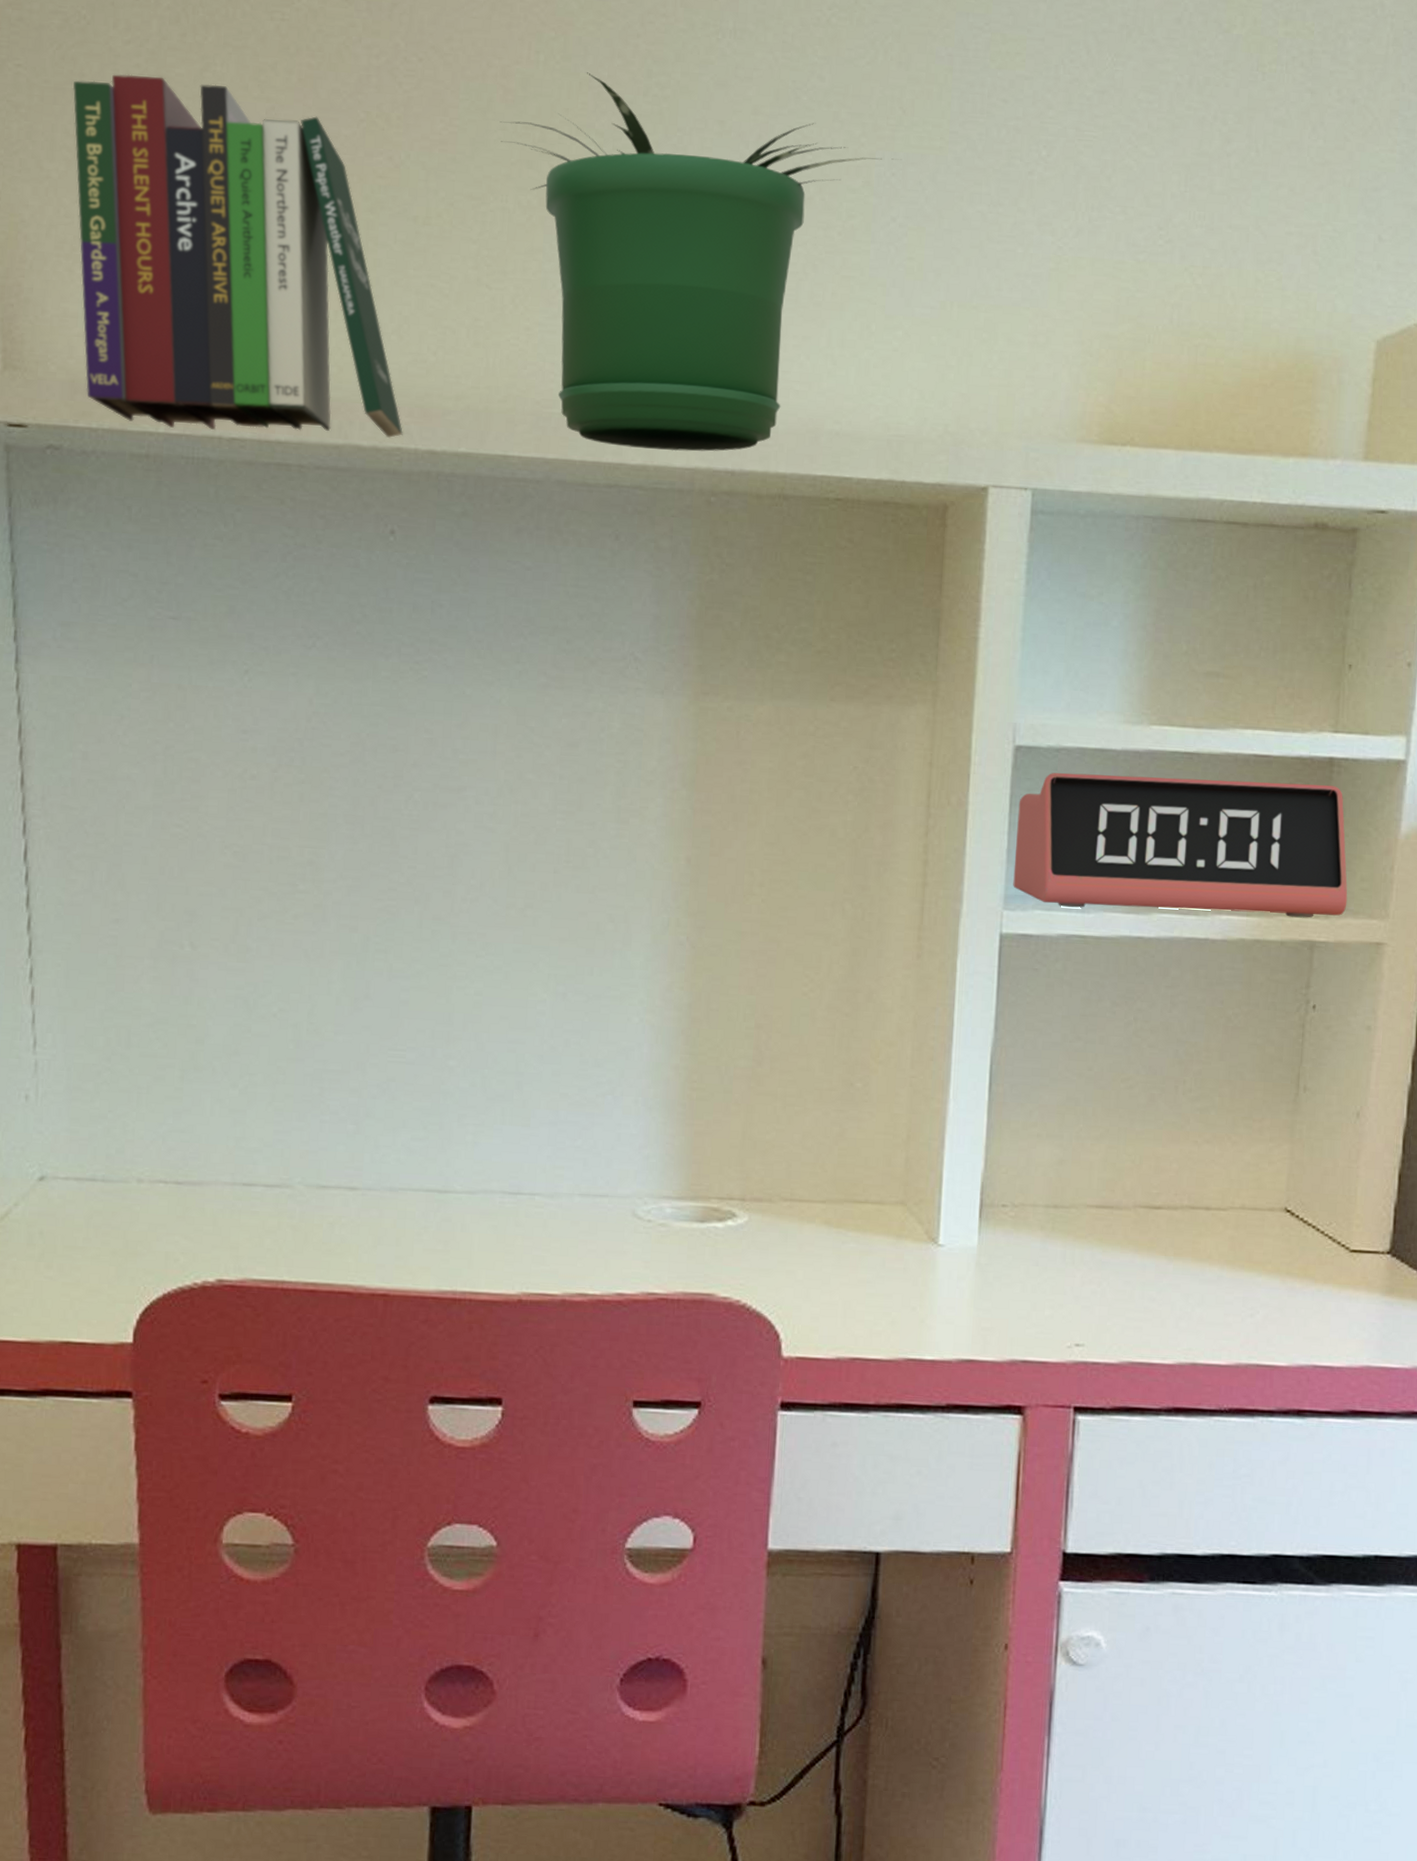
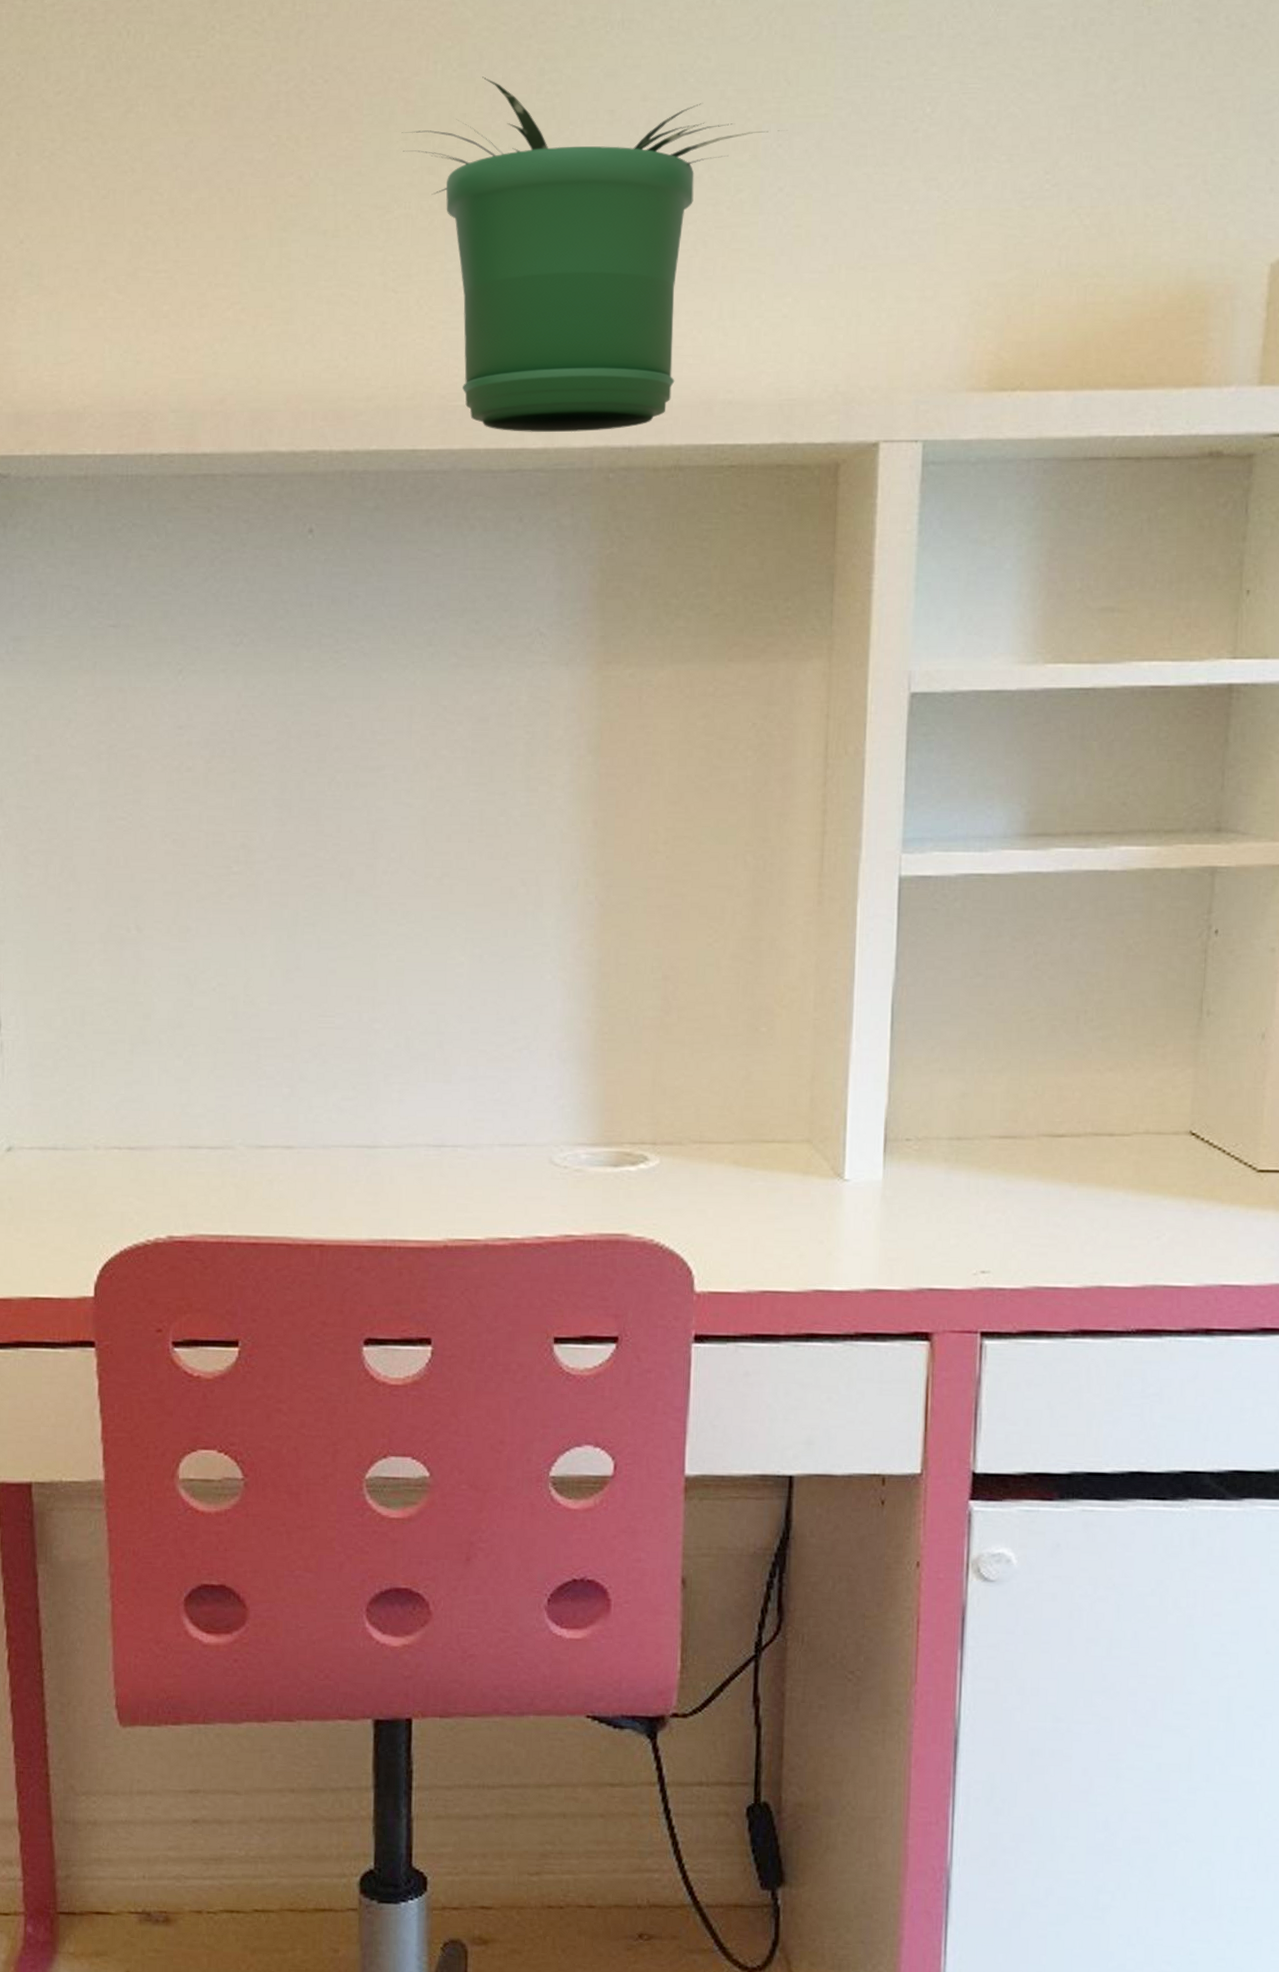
books: present [72,74,403,439] -> none [10,122,318,449]
alarm clock: present [1013,772,1348,918] -> none [911,711,1249,847]

